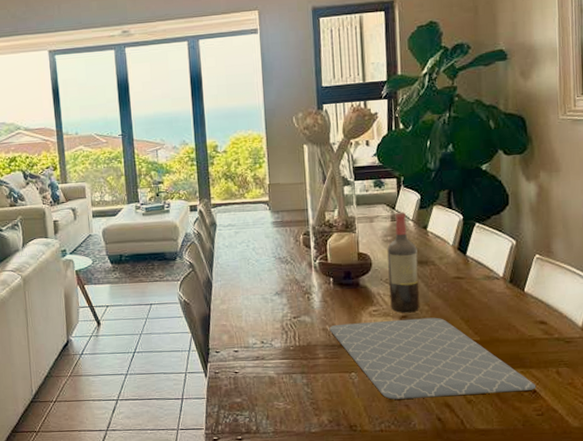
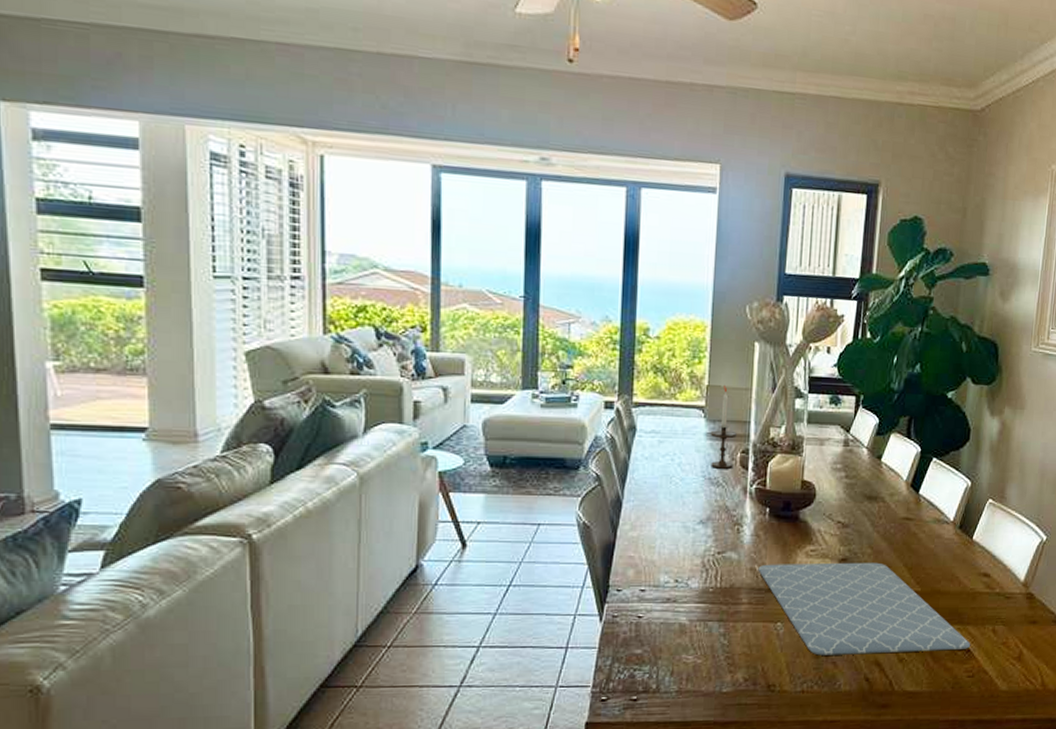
candlestick: none [275,182,298,250] -> present [710,386,737,469]
wine bottle: present [387,211,420,312] -> none [830,436,868,554]

